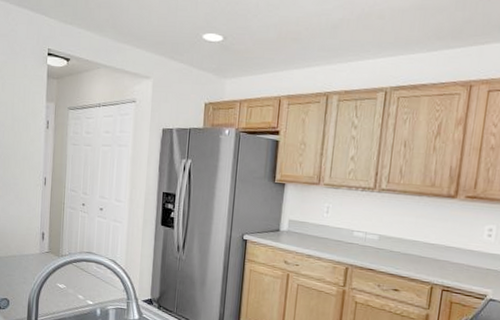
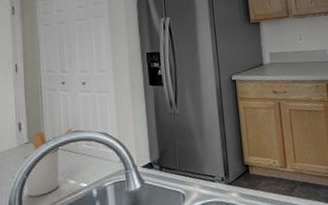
utensil holder: none [42,245,87,302] -> present [23,127,73,197]

